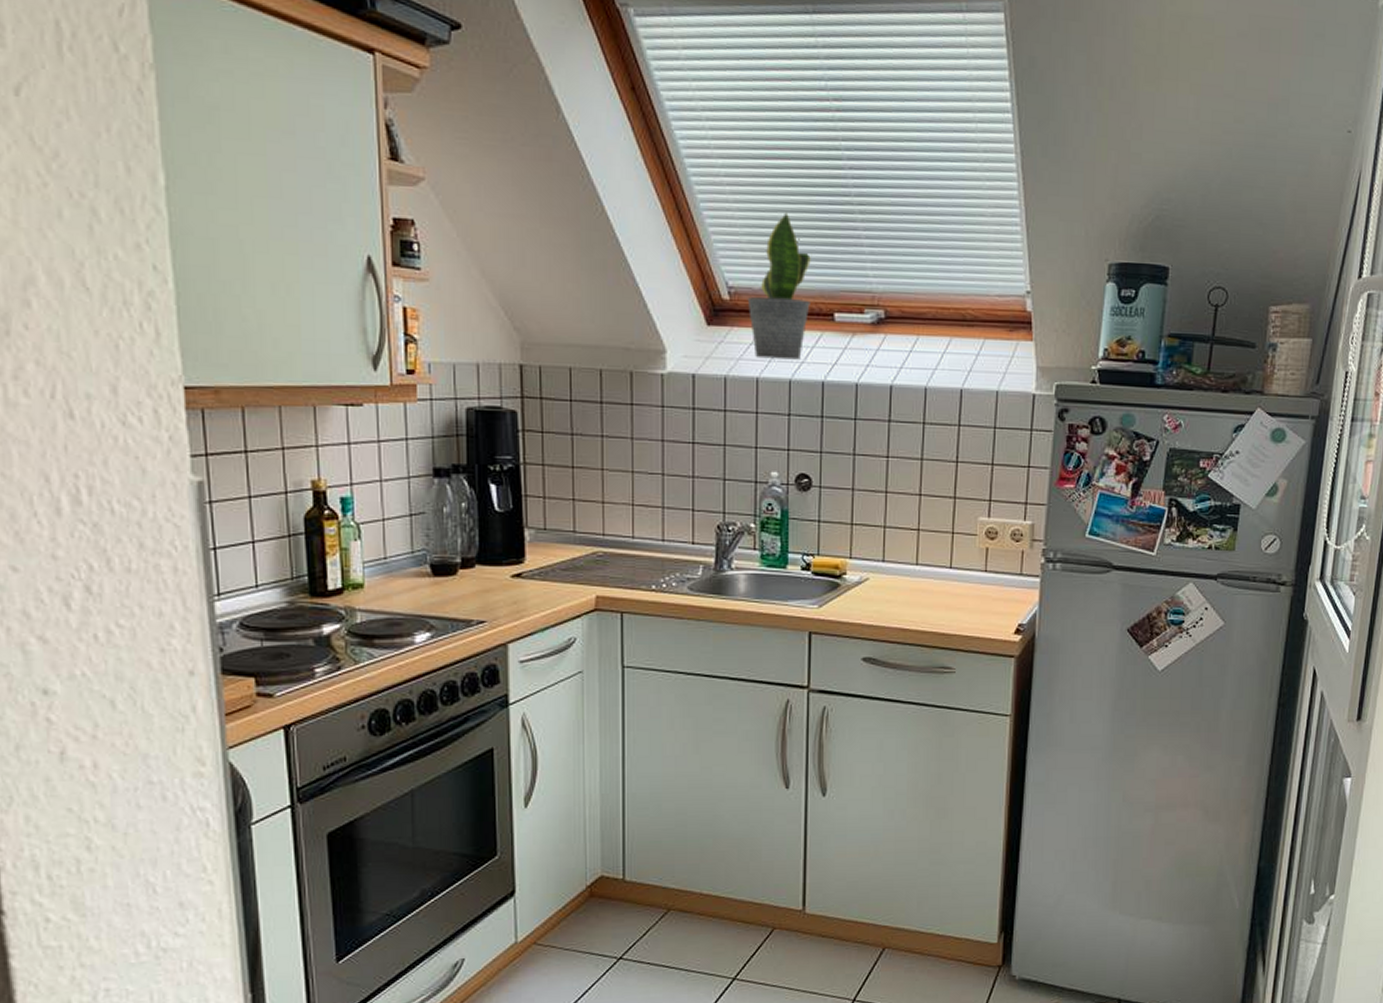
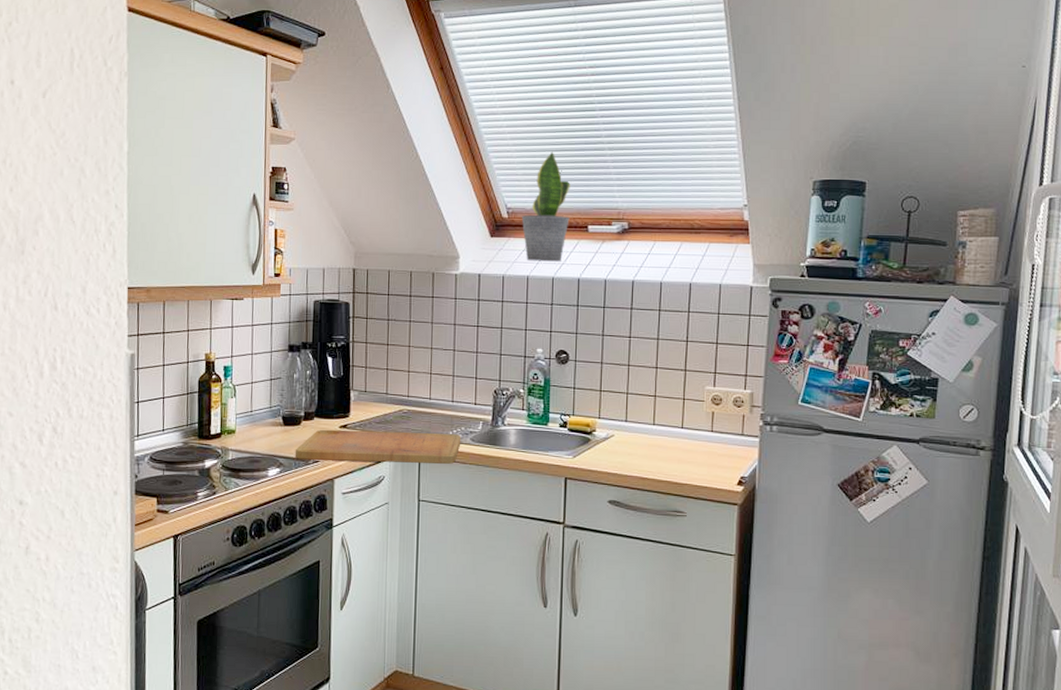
cutting board: none [450,579,676,621] -> present [295,429,461,465]

